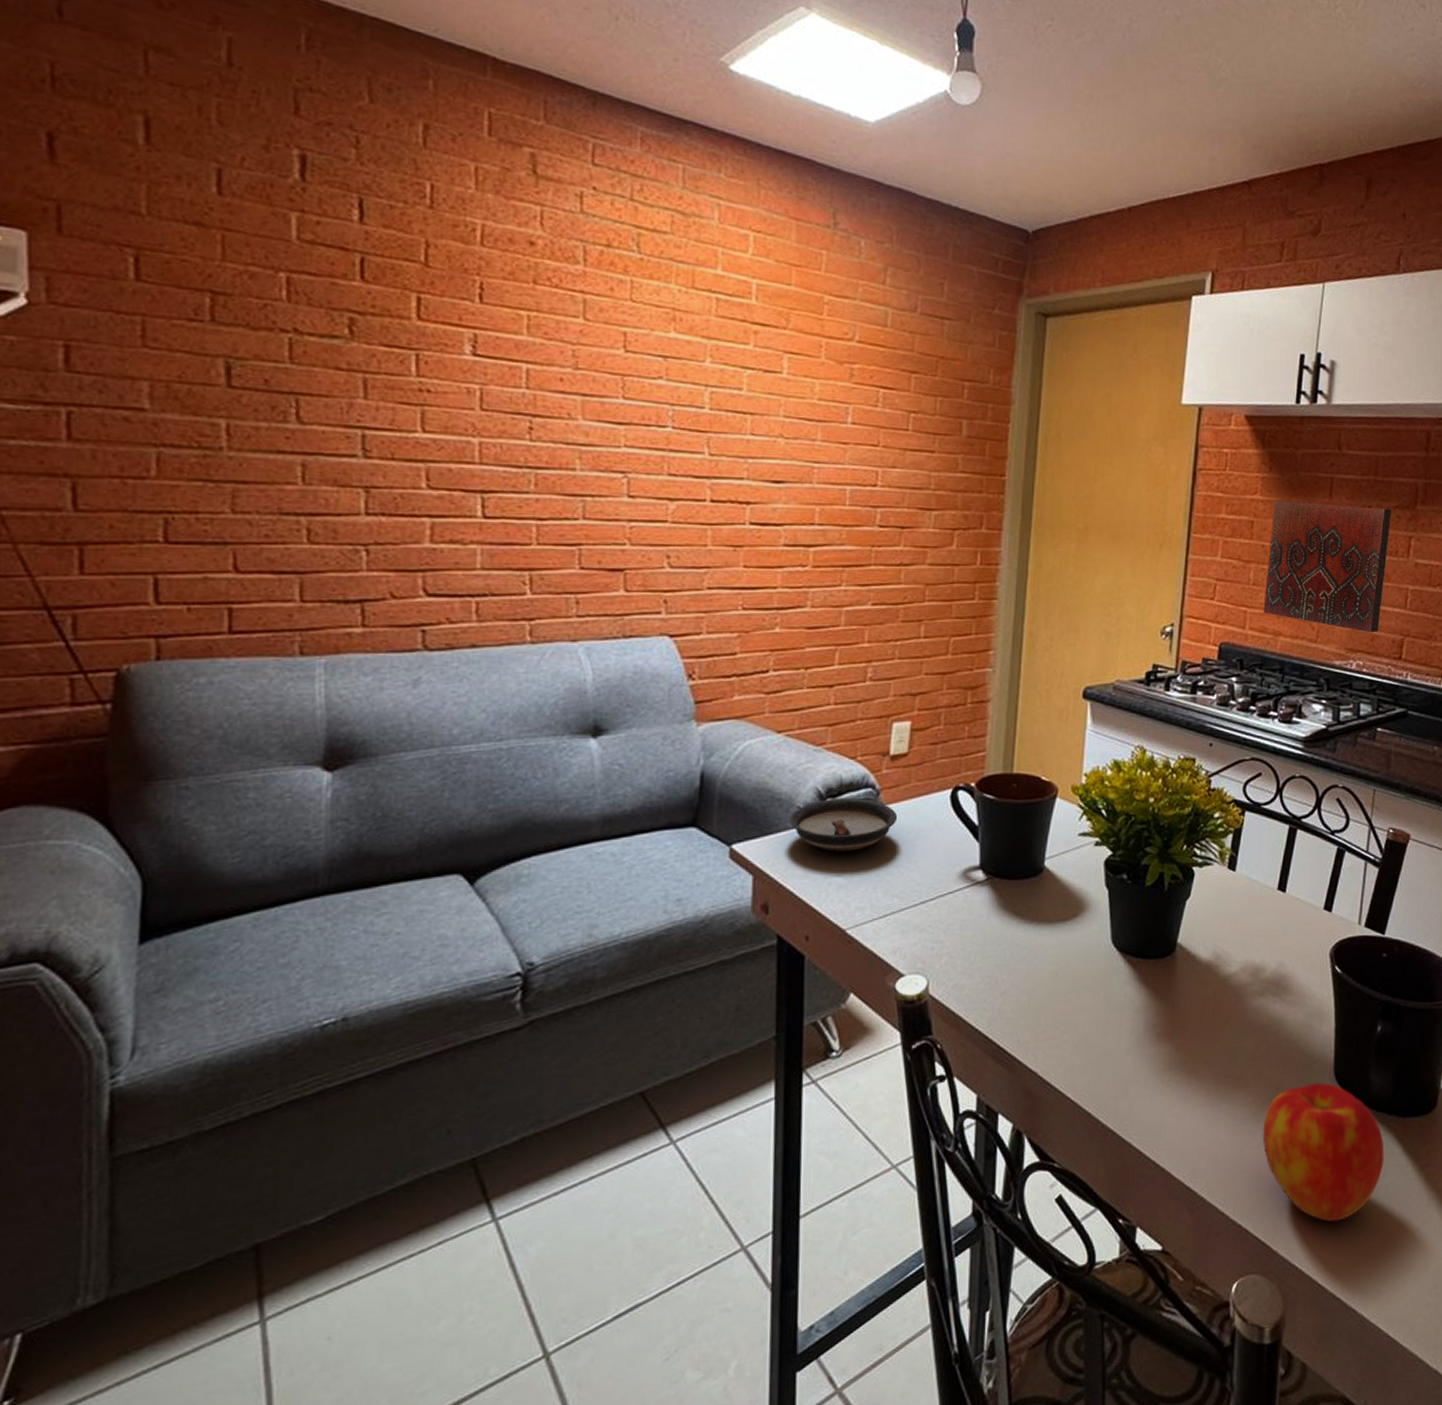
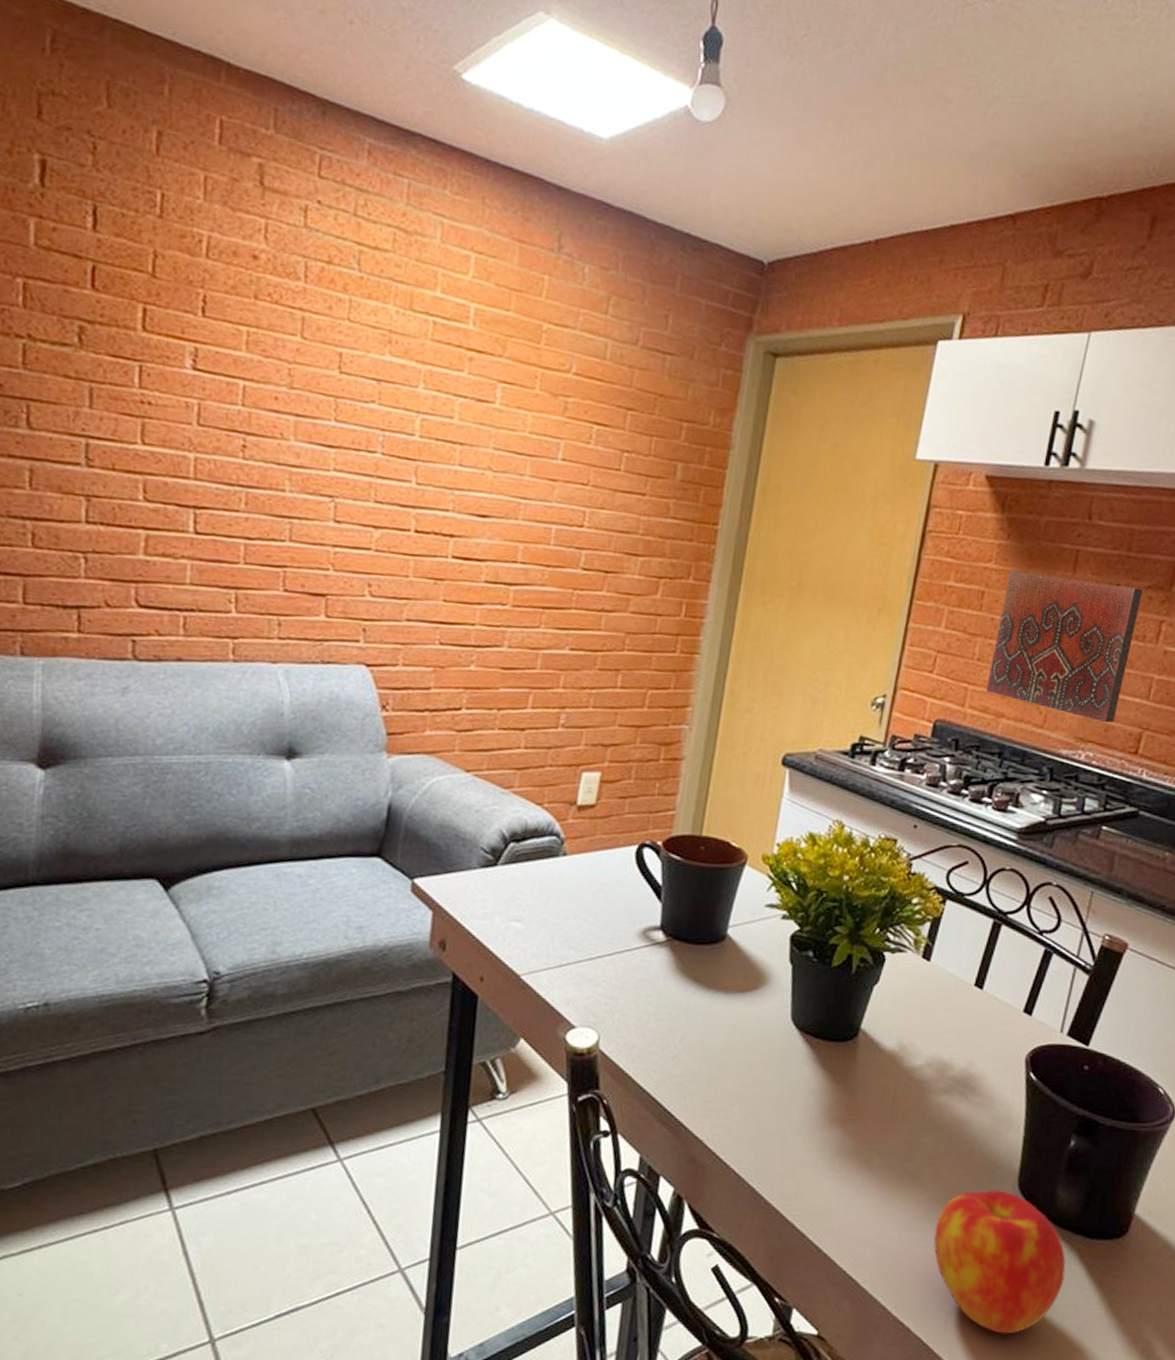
saucer: present [788,797,898,852] -> none [471,843,581,898]

